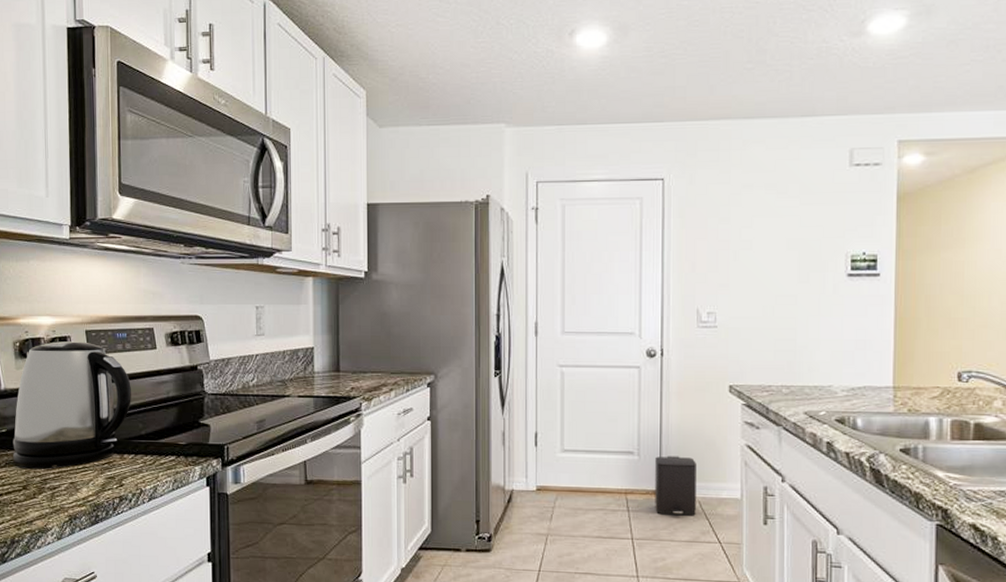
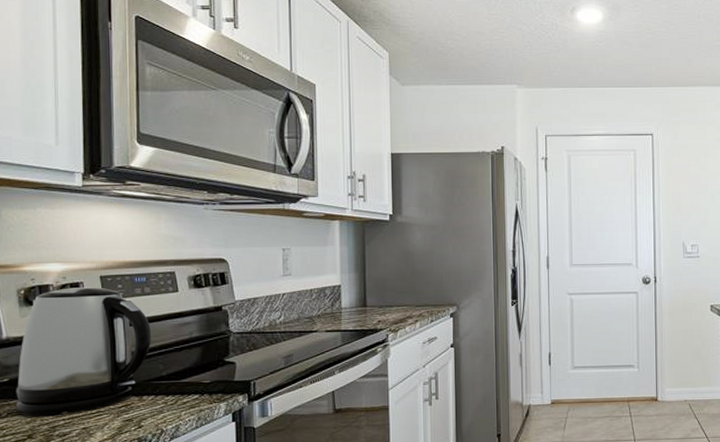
pedal bin: present [655,456,696,516] -> none [652,366,687,418]

